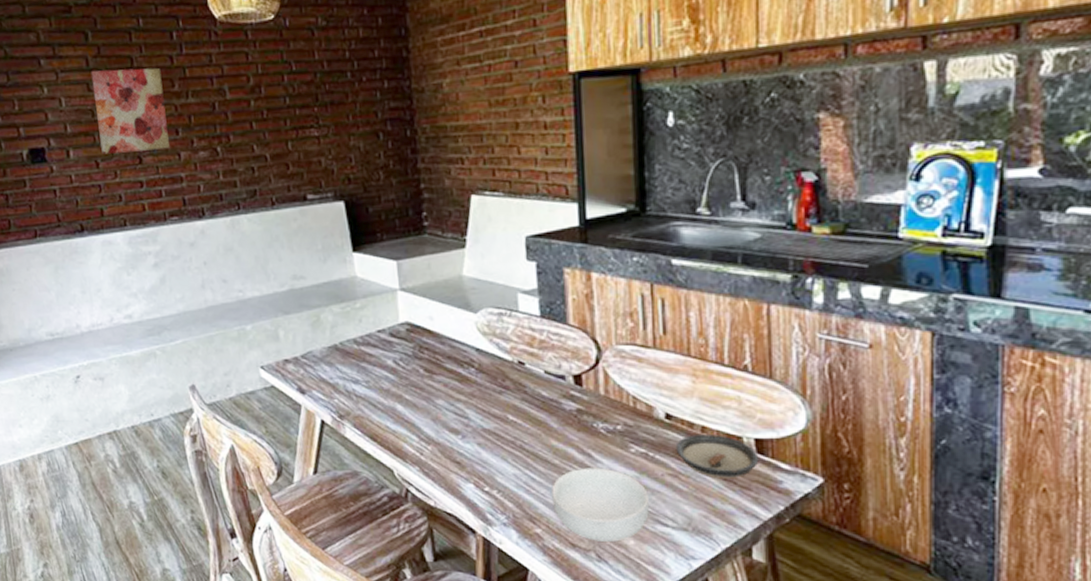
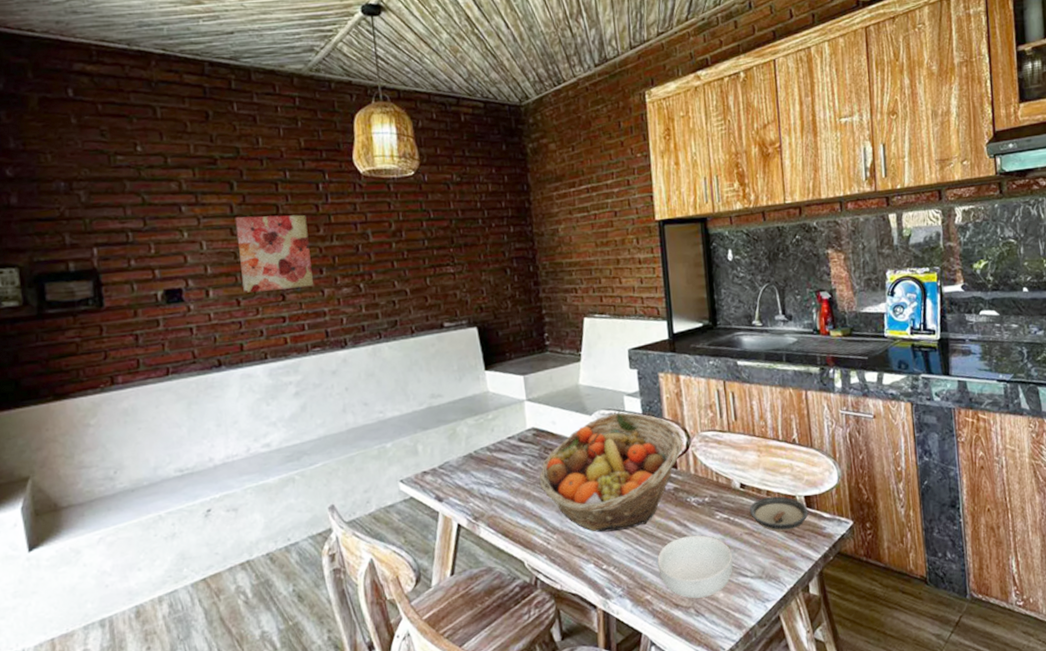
fruit basket: none [412,312,592,450] -> present [539,412,683,533]

